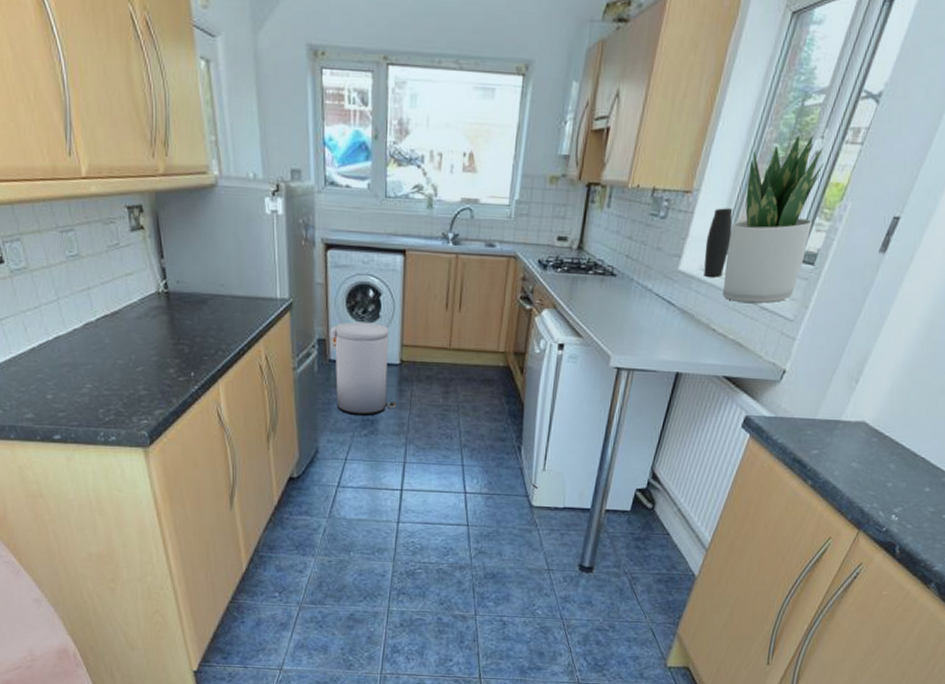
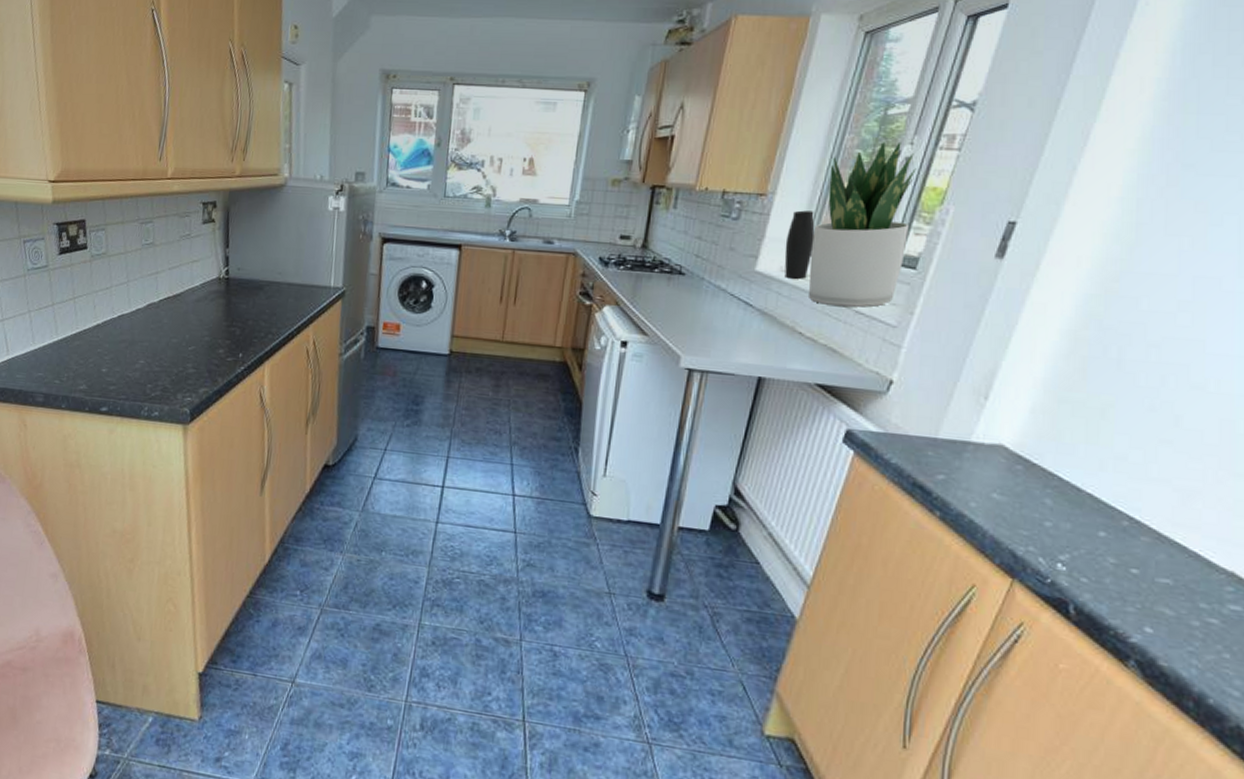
pedal bin: present [330,321,397,416] -> none [379,311,443,406]

